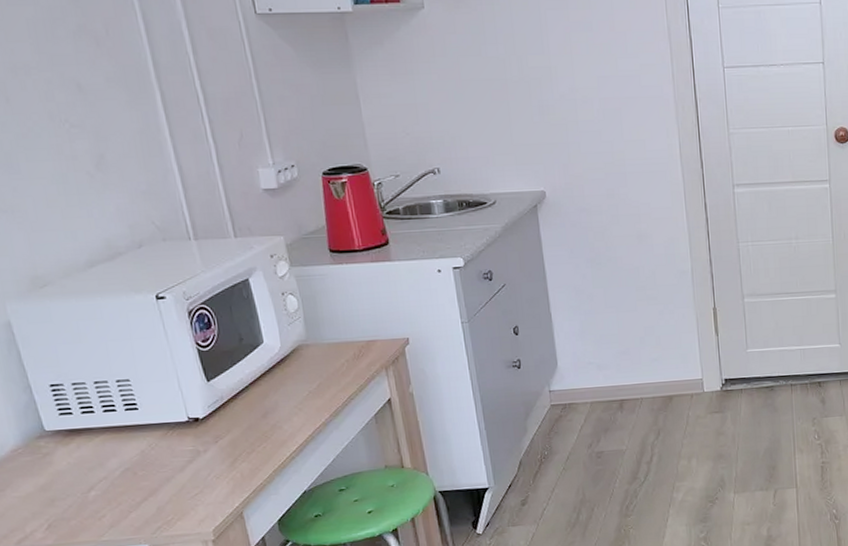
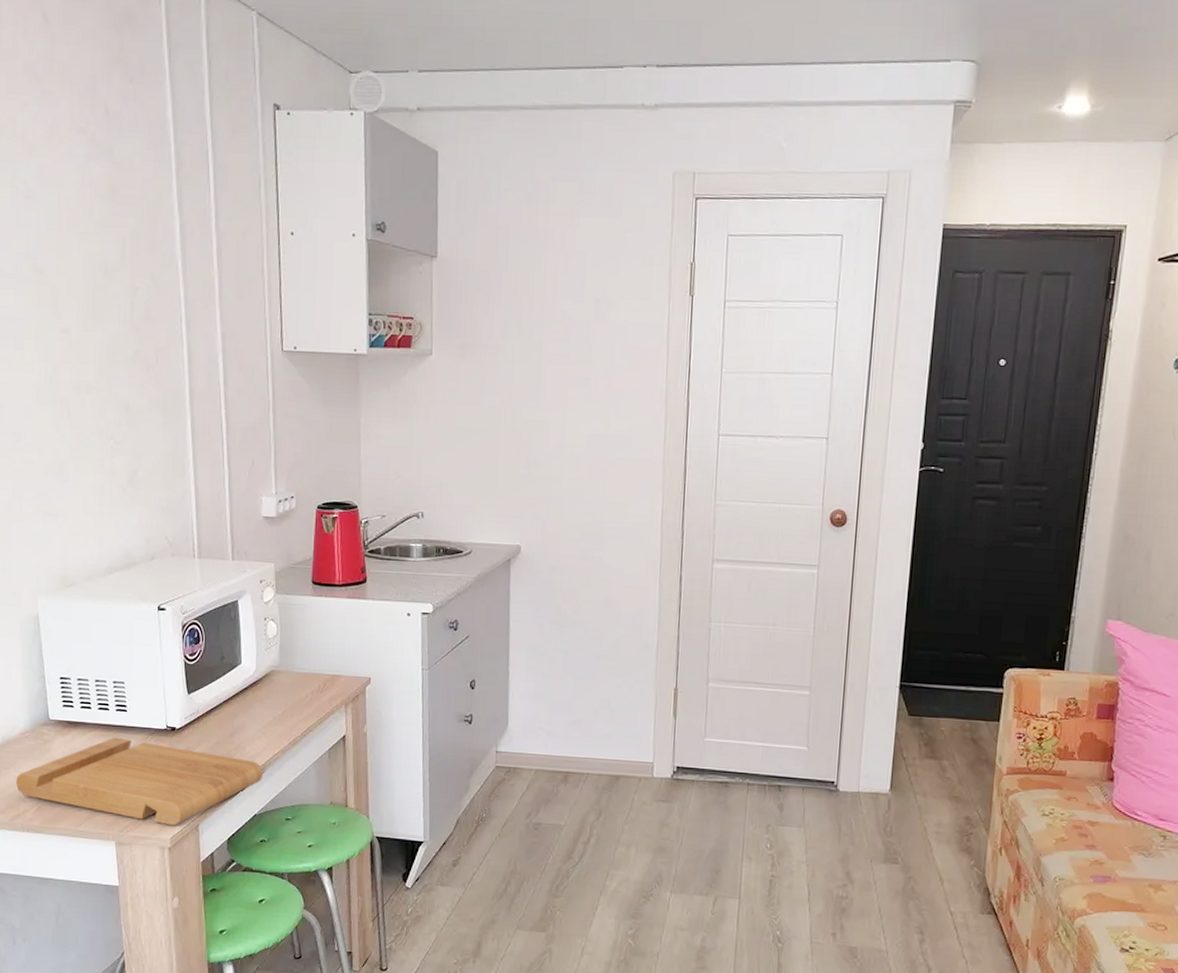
cutting board: none [15,437,307,518] -> present [16,737,263,826]

